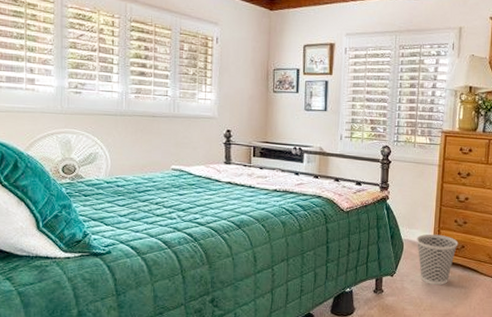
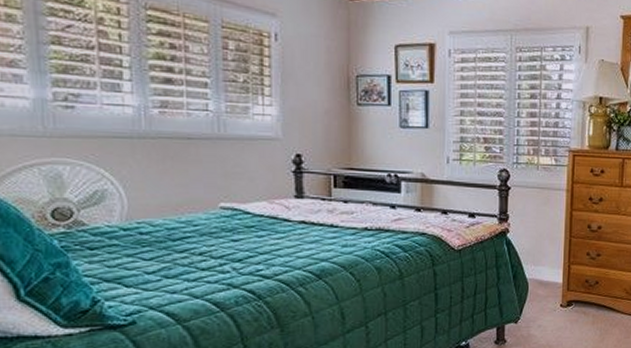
wastebasket: present [416,234,459,286] -> none [543,270,592,329]

